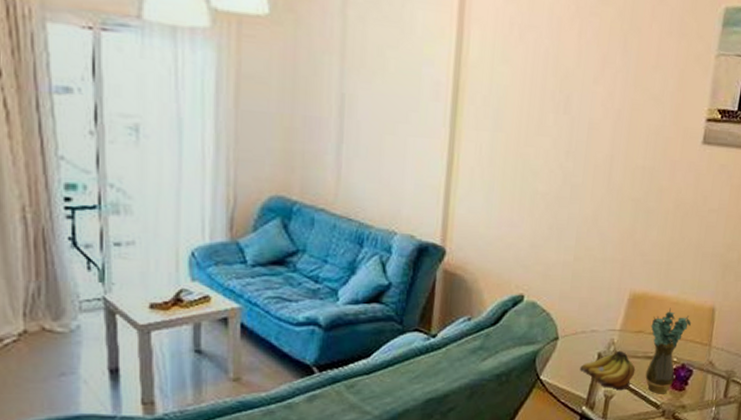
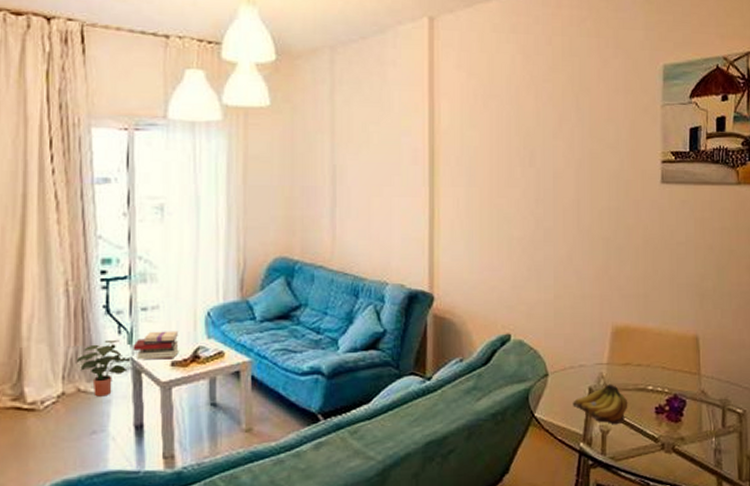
potted plant: none [38,276,103,337] -> present [76,339,131,397]
books: none [105,269,159,301] -> present [133,330,179,360]
vase: present [645,307,691,394] -> none [637,338,677,427]

